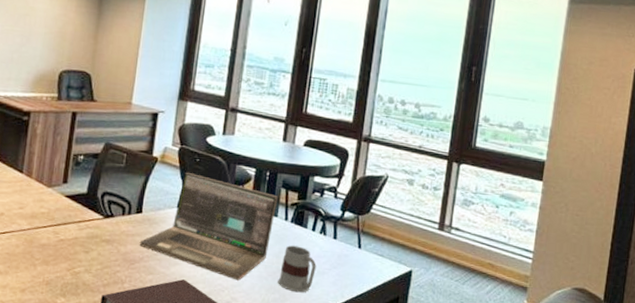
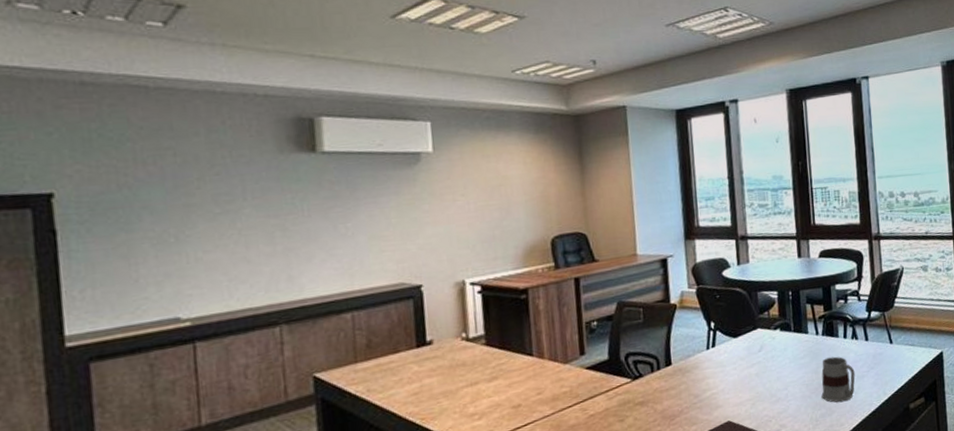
laptop: present [139,172,279,281] -> none [675,311,806,407]

